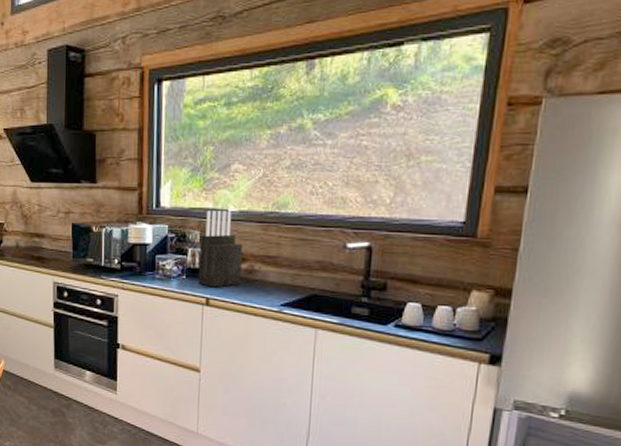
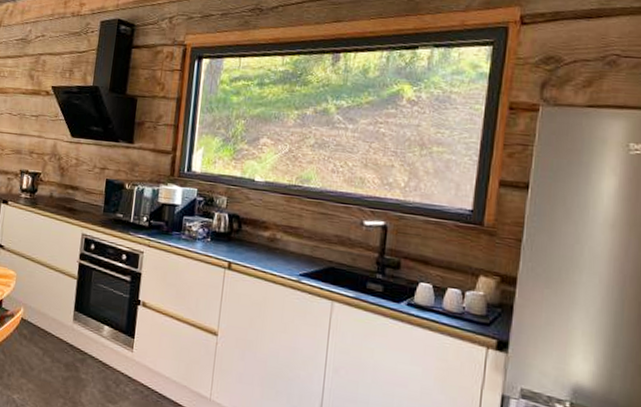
knife block: present [198,210,242,288] -> none [221,178,266,253]

